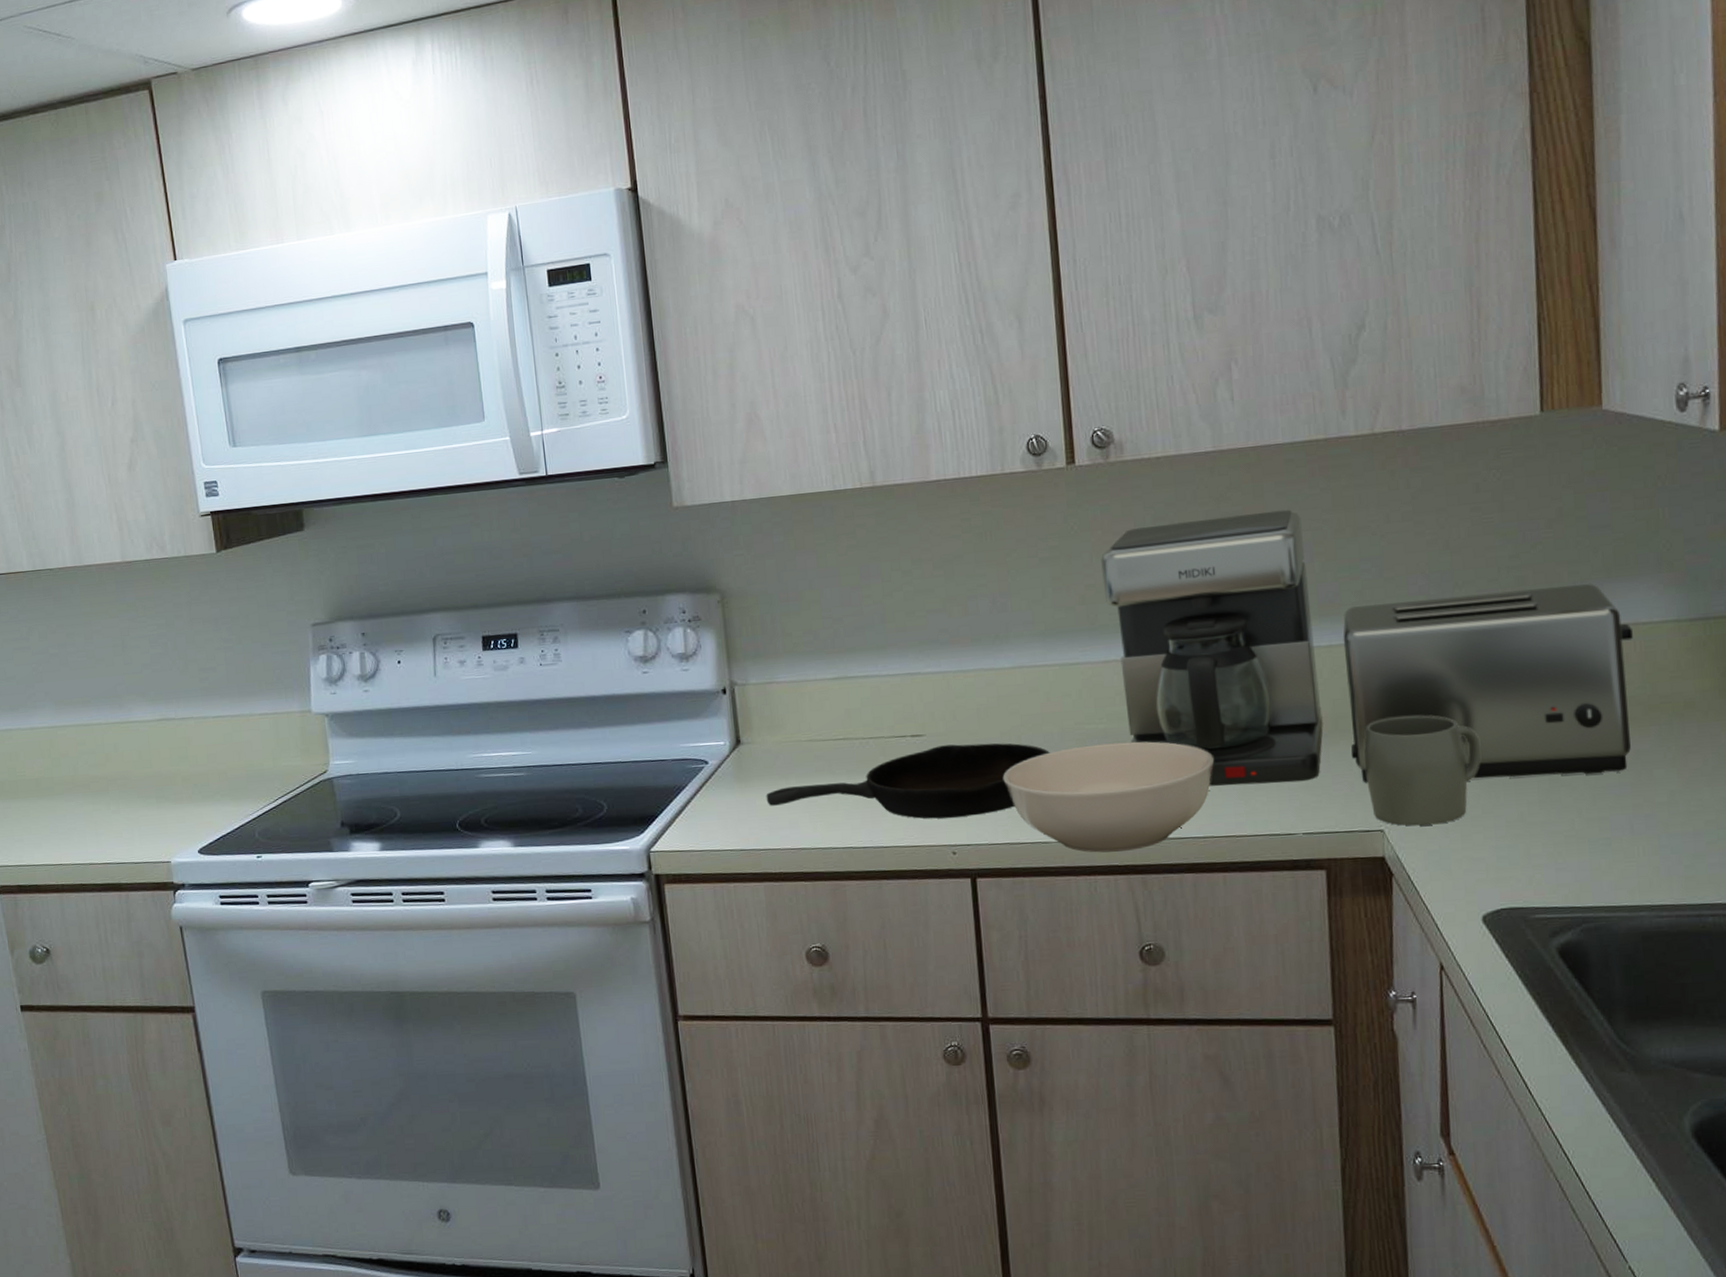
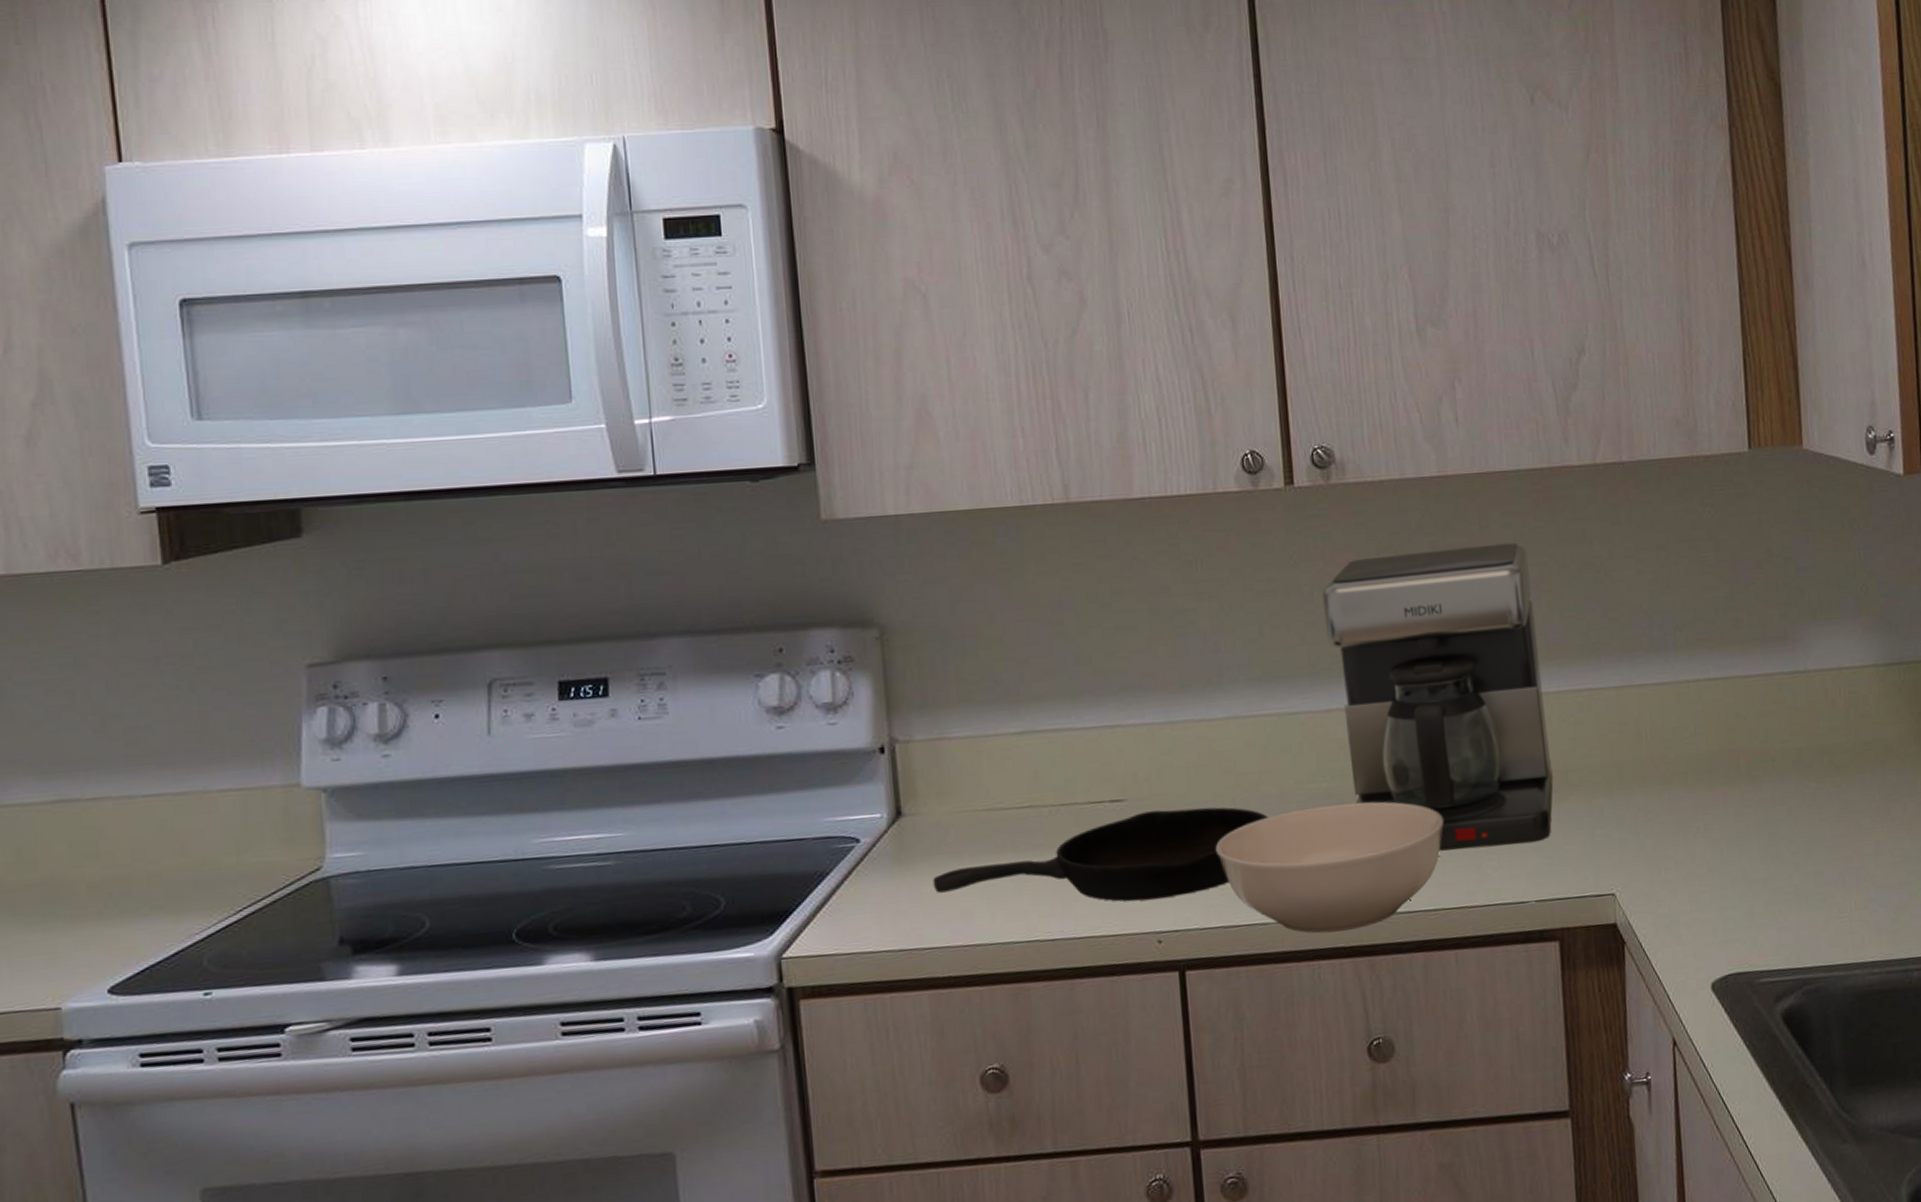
toaster: present [1343,584,1633,783] -> none [1570,627,1840,843]
mug: present [1363,715,1482,826] -> none [1593,766,1706,888]

